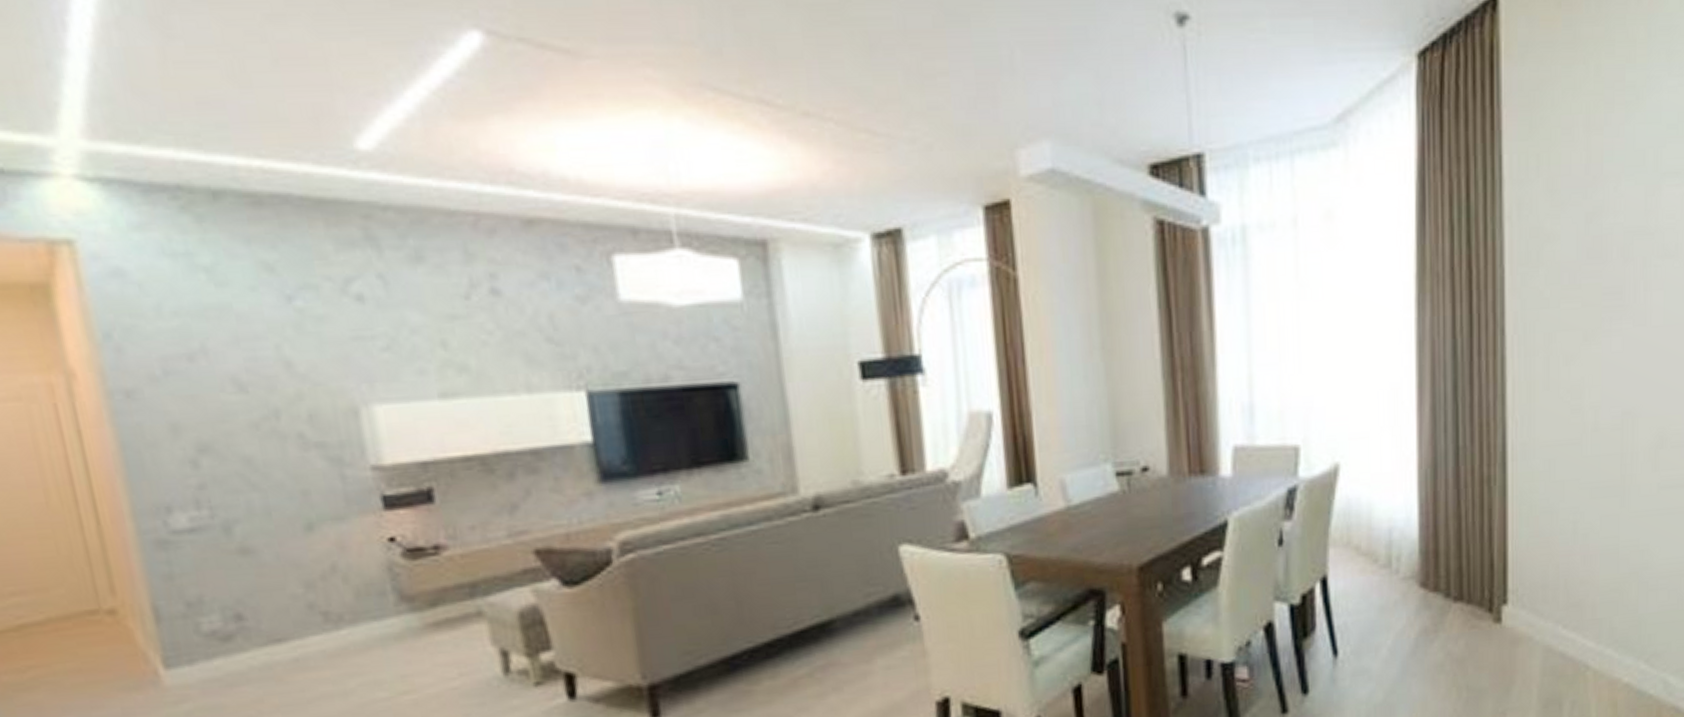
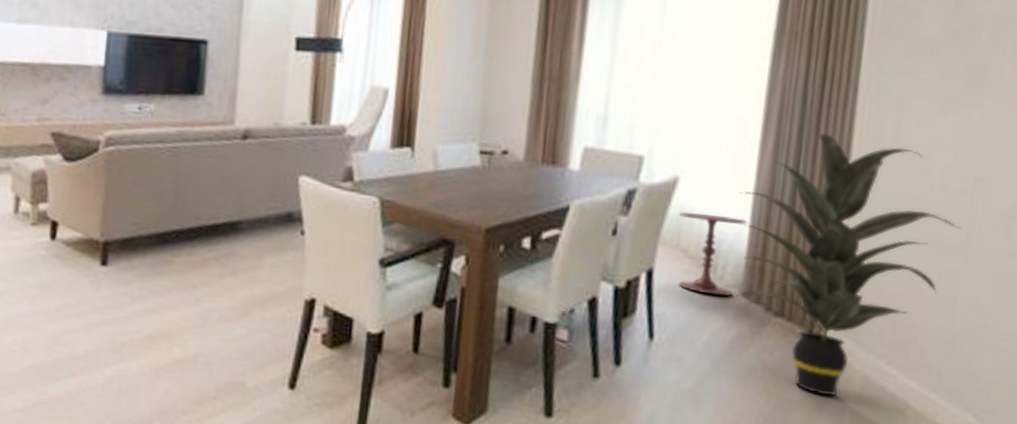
side table: none [1344,499,1417,592] -> present [678,212,749,297]
indoor plant: none [1403,386,1615,676] -> present [736,133,961,396]

